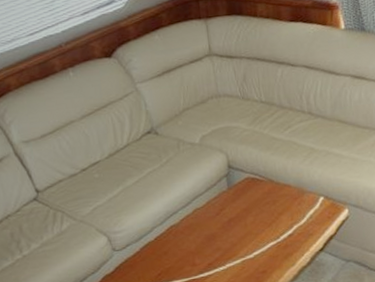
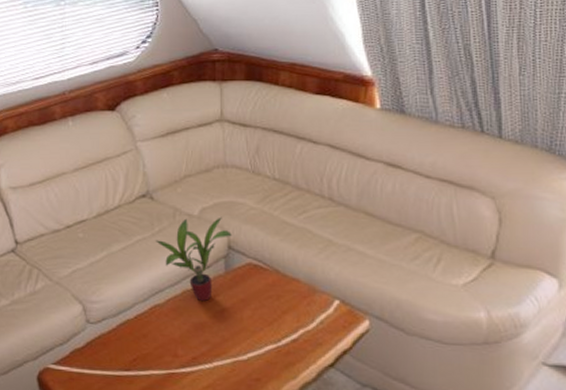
potted plant: none [164,141,230,217] -> present [155,217,232,302]

